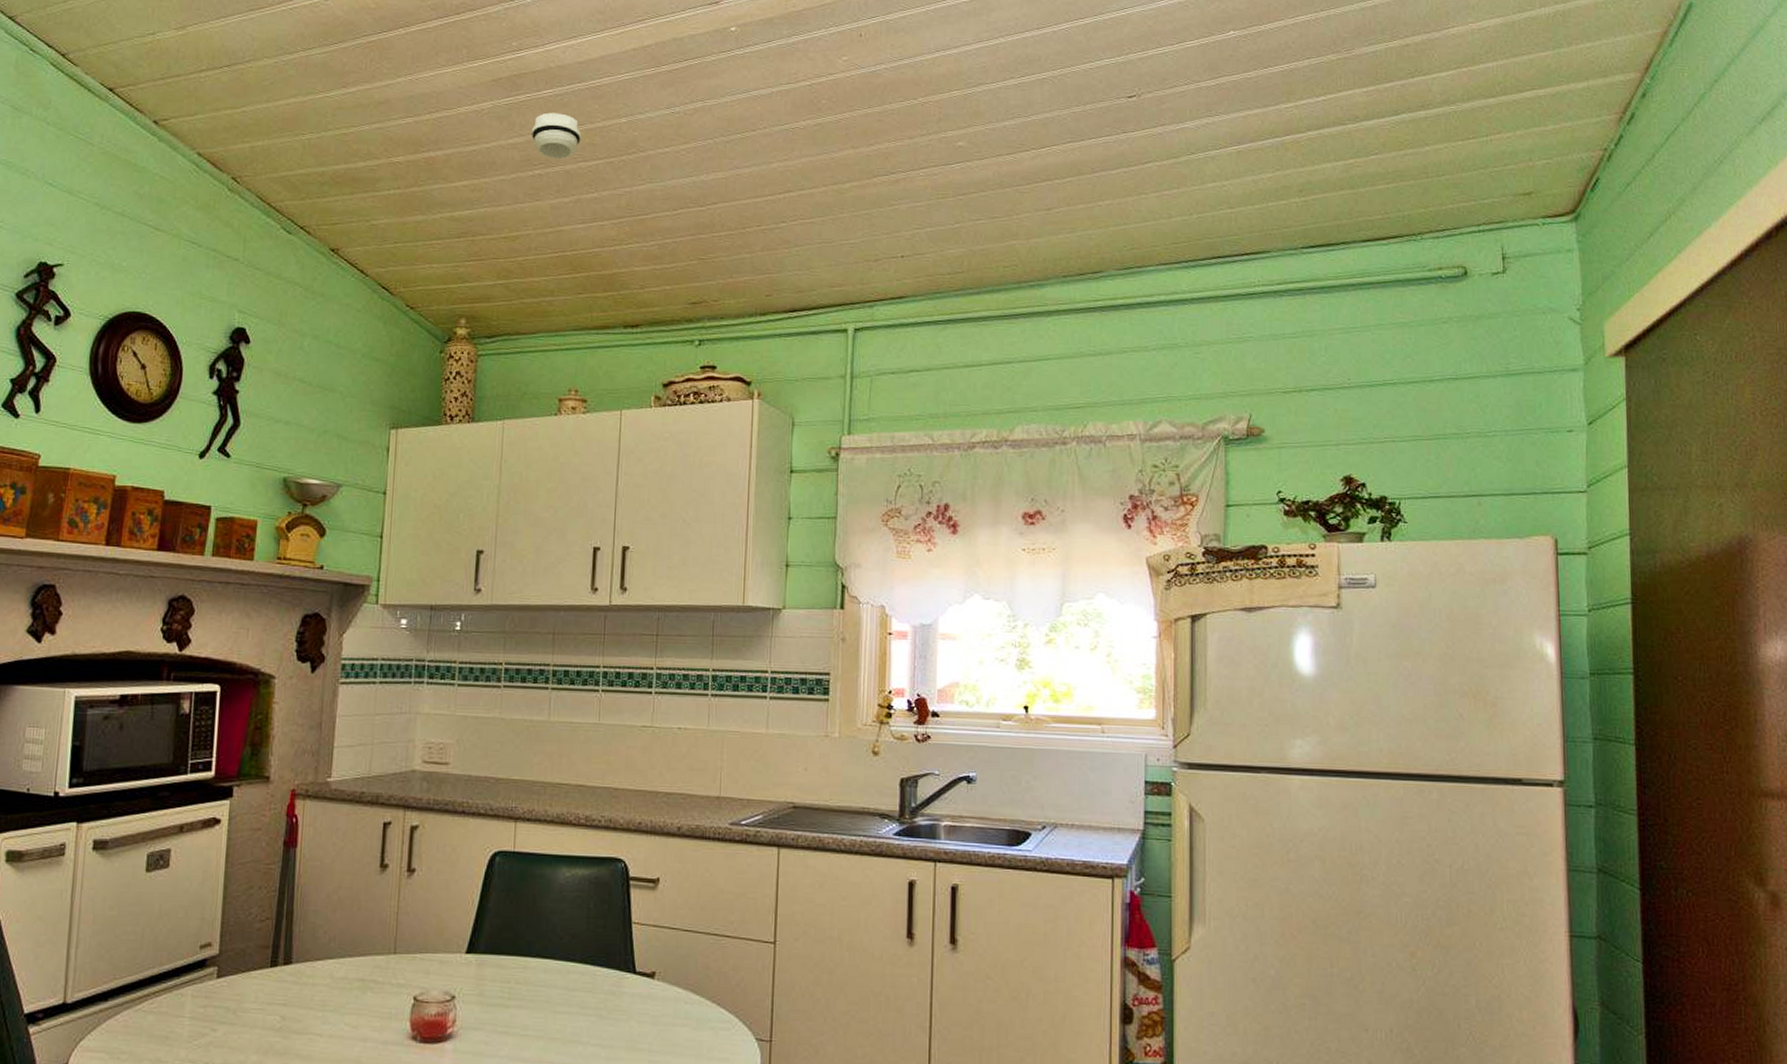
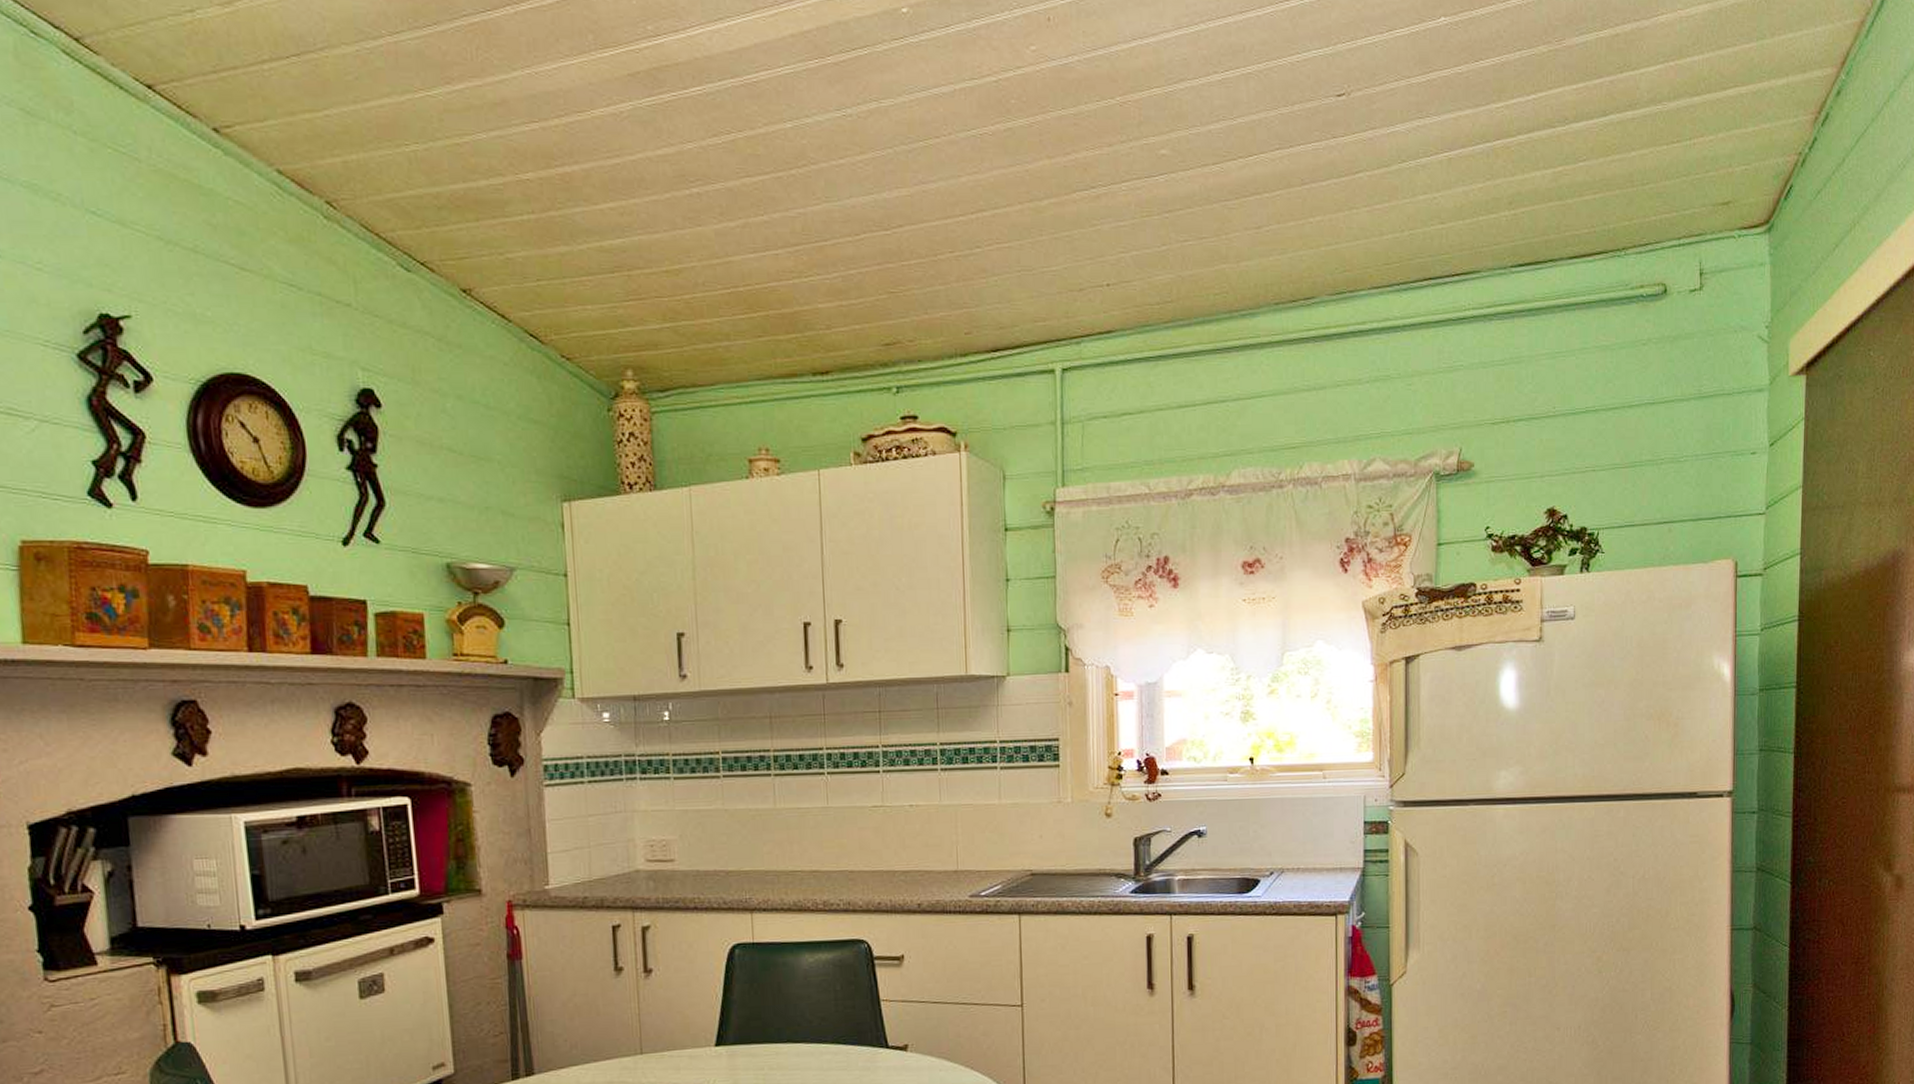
smoke detector: present [532,112,581,160] -> none [683,116,741,175]

